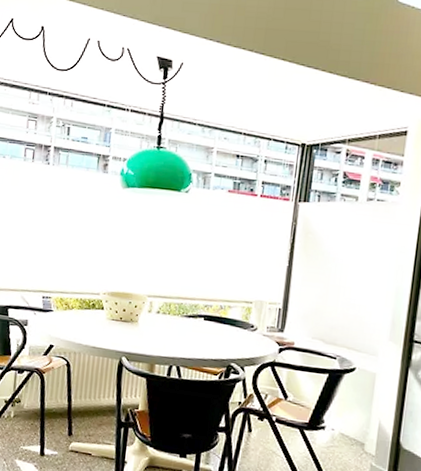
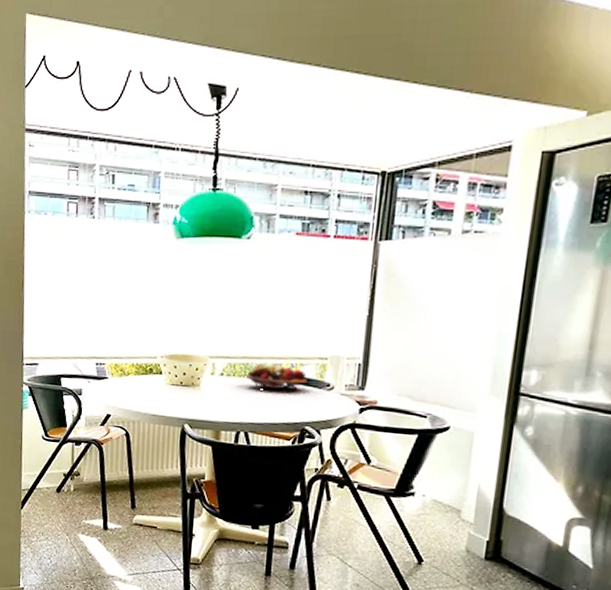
fruit basket: none [180,304,235,331] -> present [246,364,308,392]

